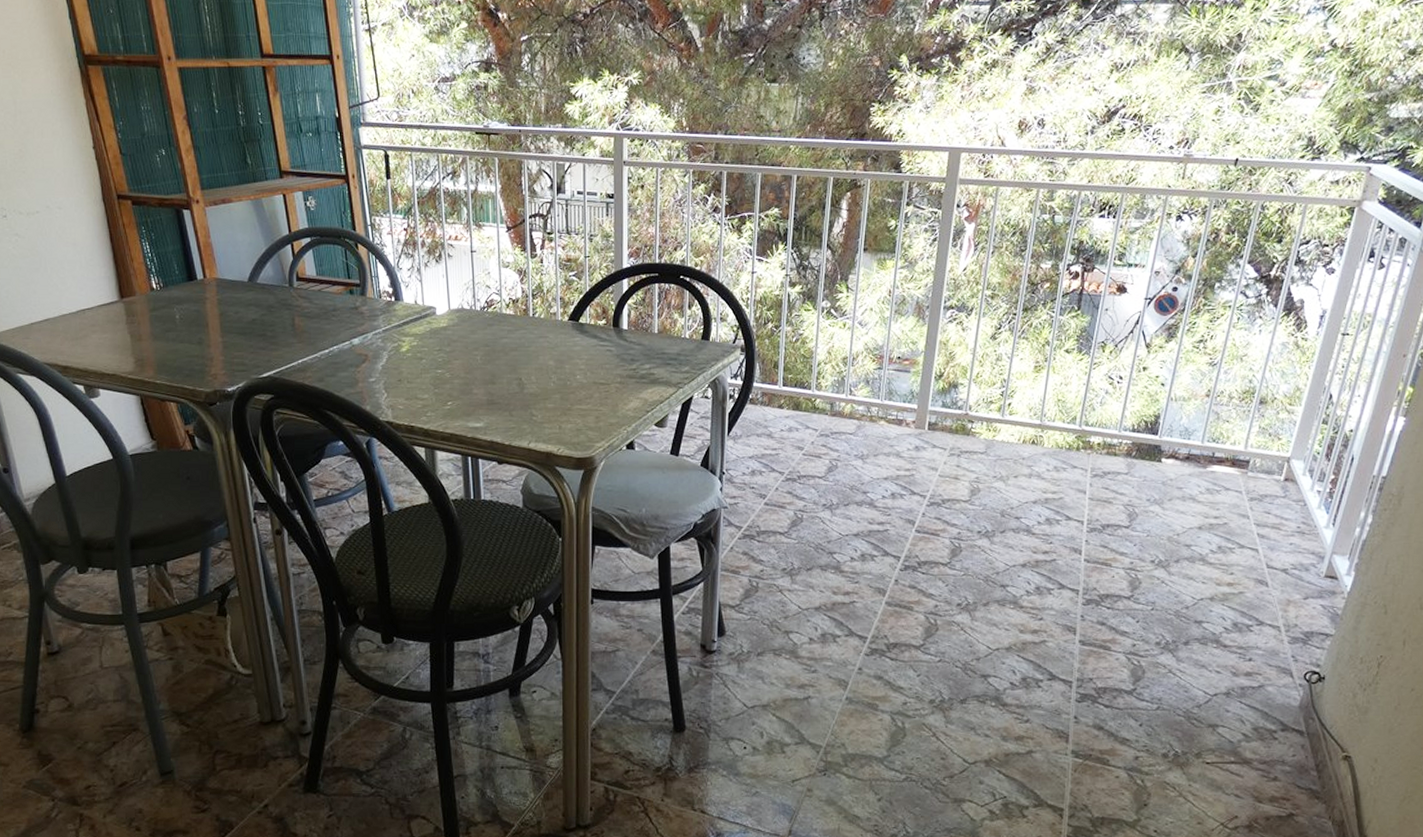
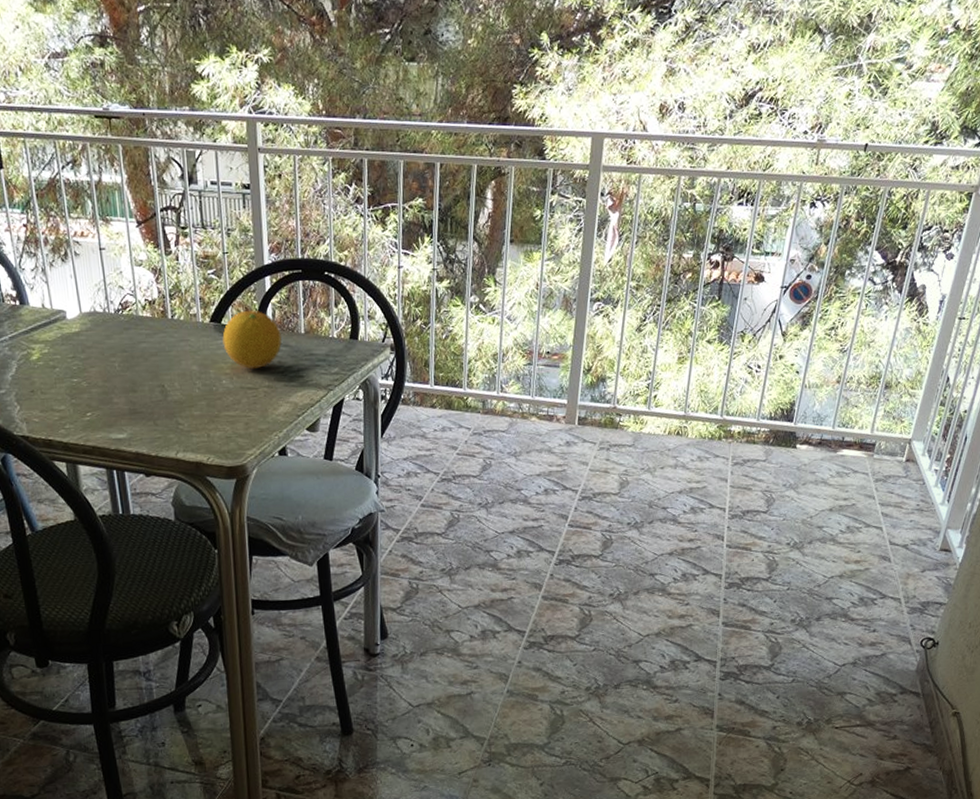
fruit: none [579,310,635,365] -> present [222,310,282,369]

